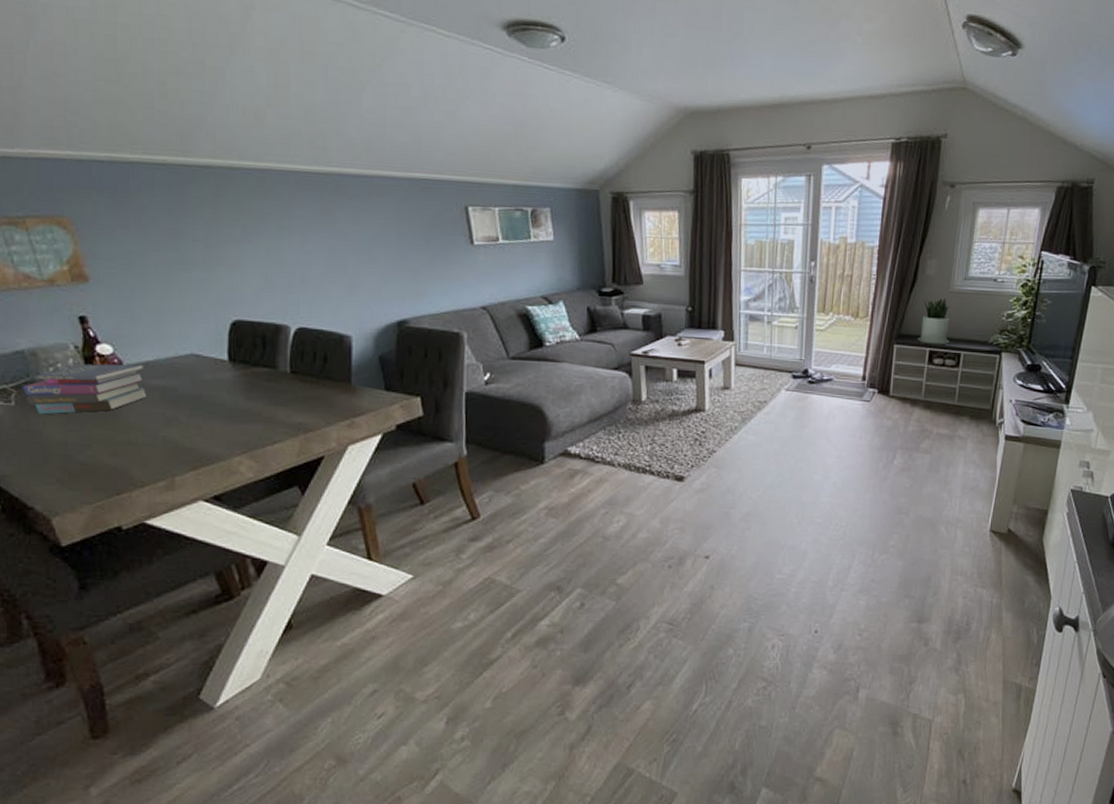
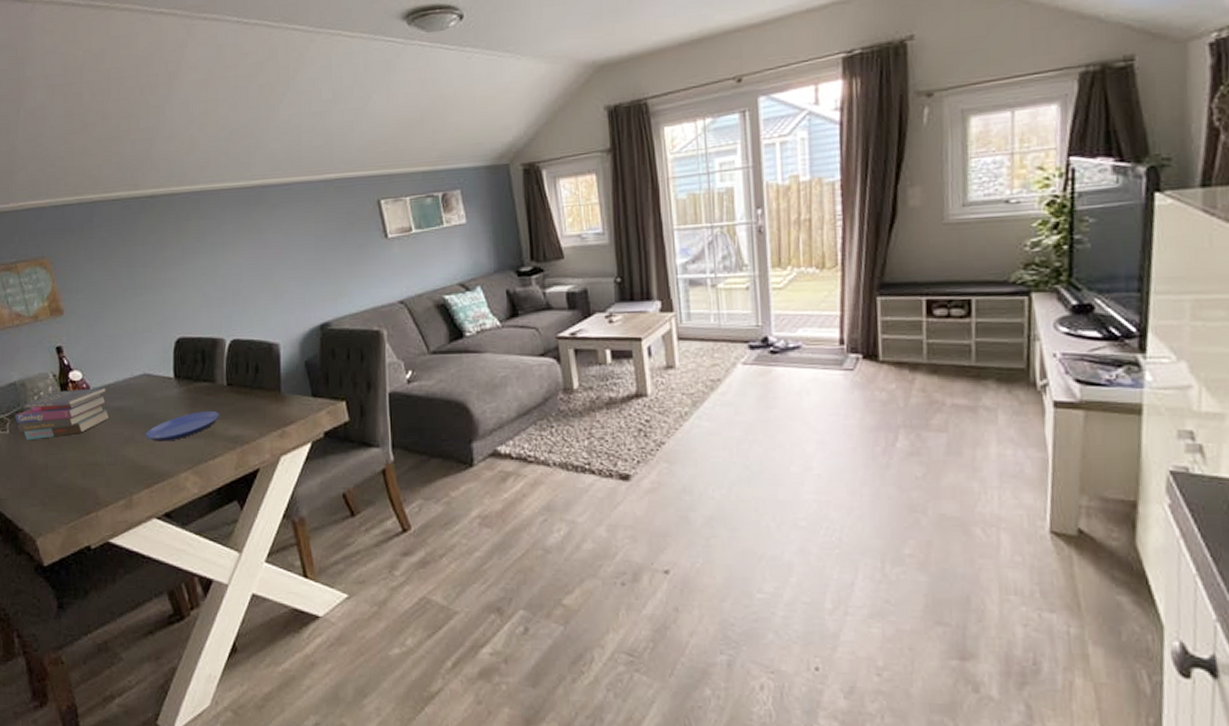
plate: none [192,397,280,425] -> present [145,411,219,442]
planter: present [917,297,950,346] -> none [907,233,953,293]

